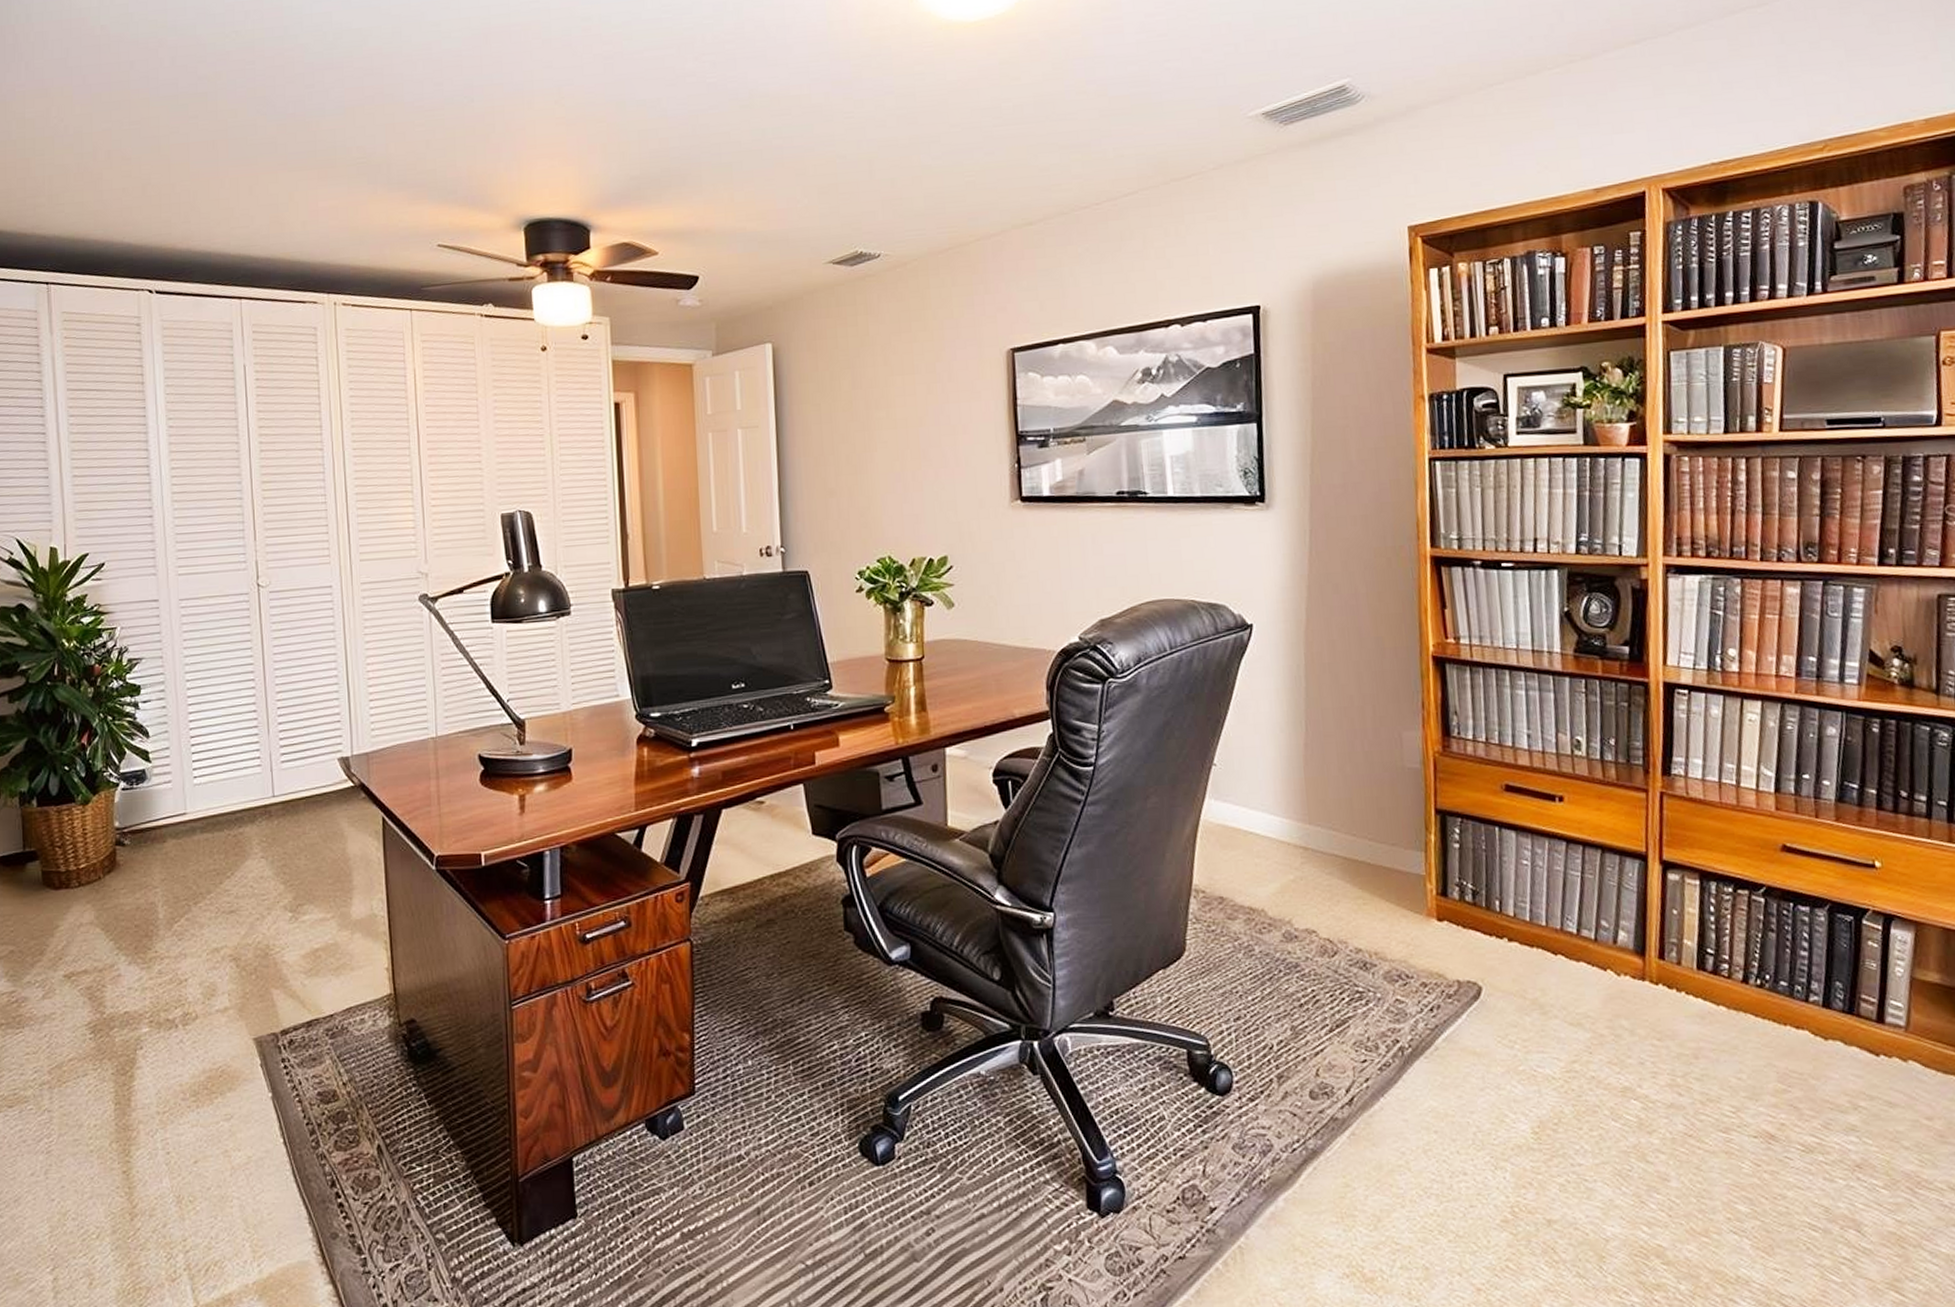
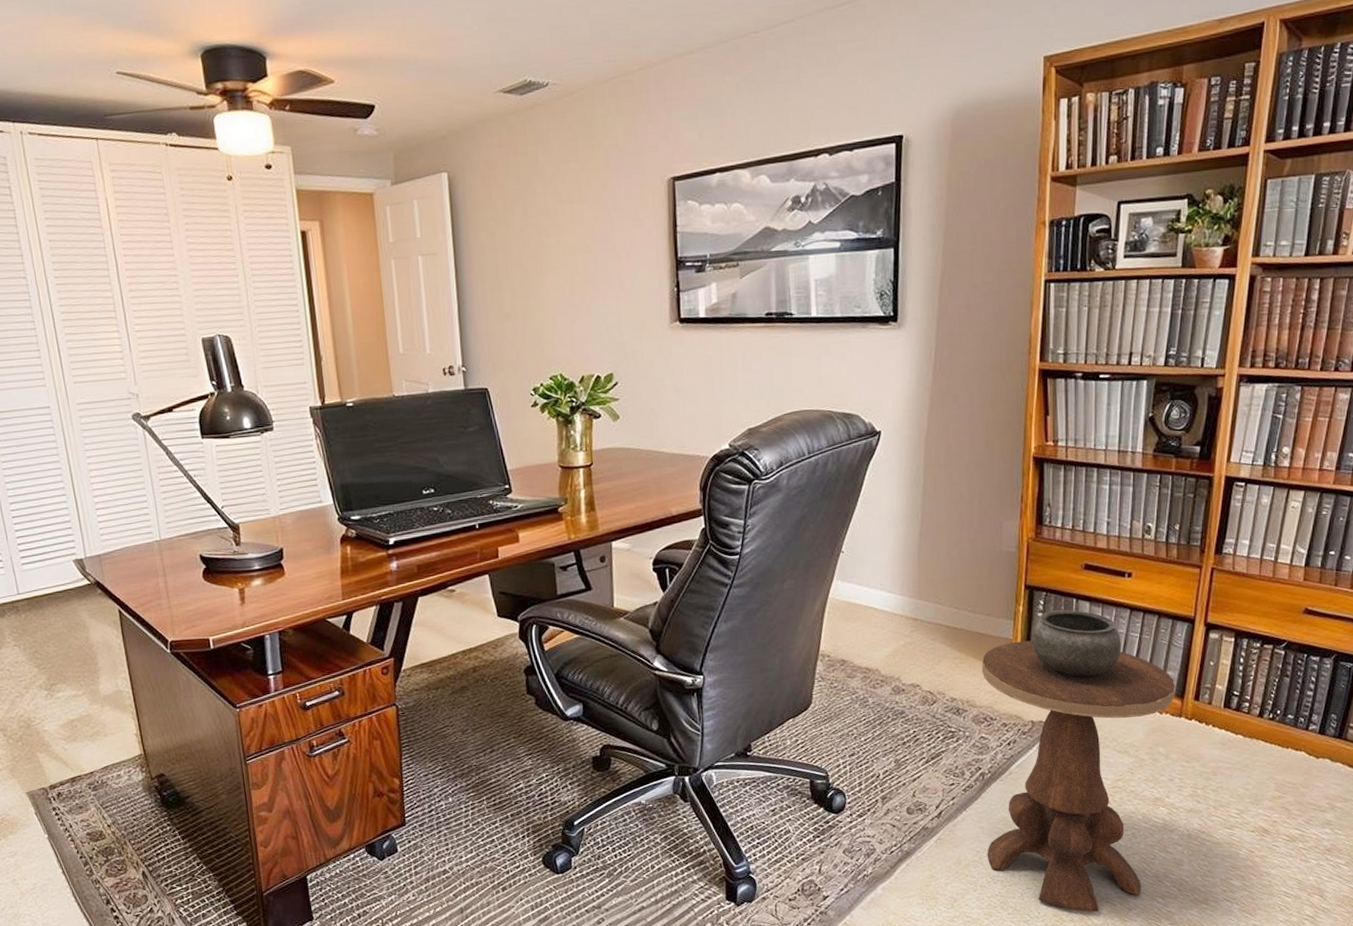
side table: none [1389,840,1634,1243] -> present [981,609,1176,912]

